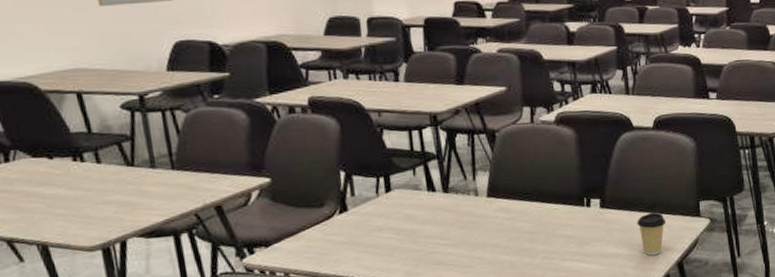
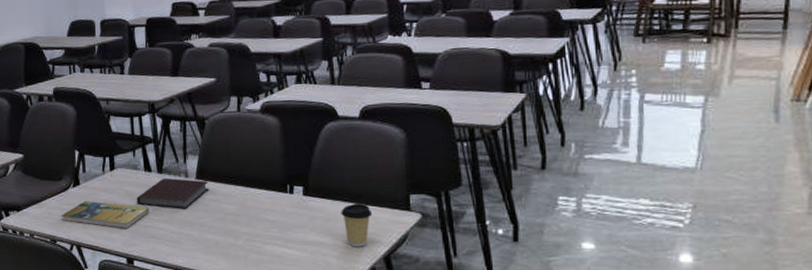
booklet: none [324,228,435,258] -> present [61,201,149,229]
notebook: none [418,197,502,231] -> present [136,178,209,209]

